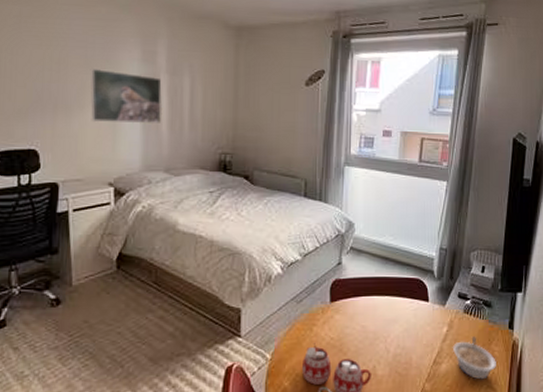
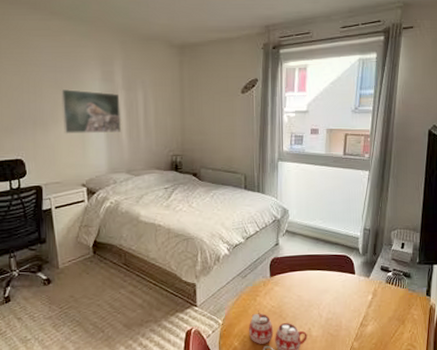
legume: present [452,336,496,380] -> none [376,303,416,339]

